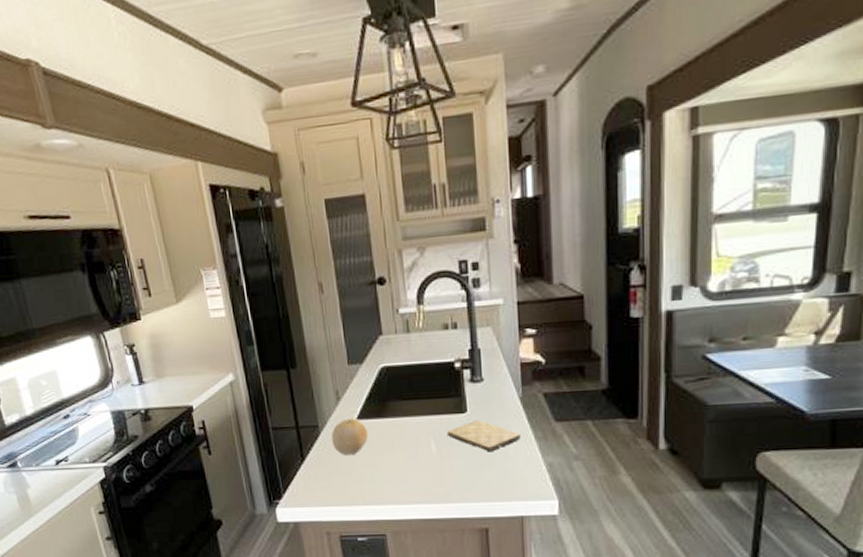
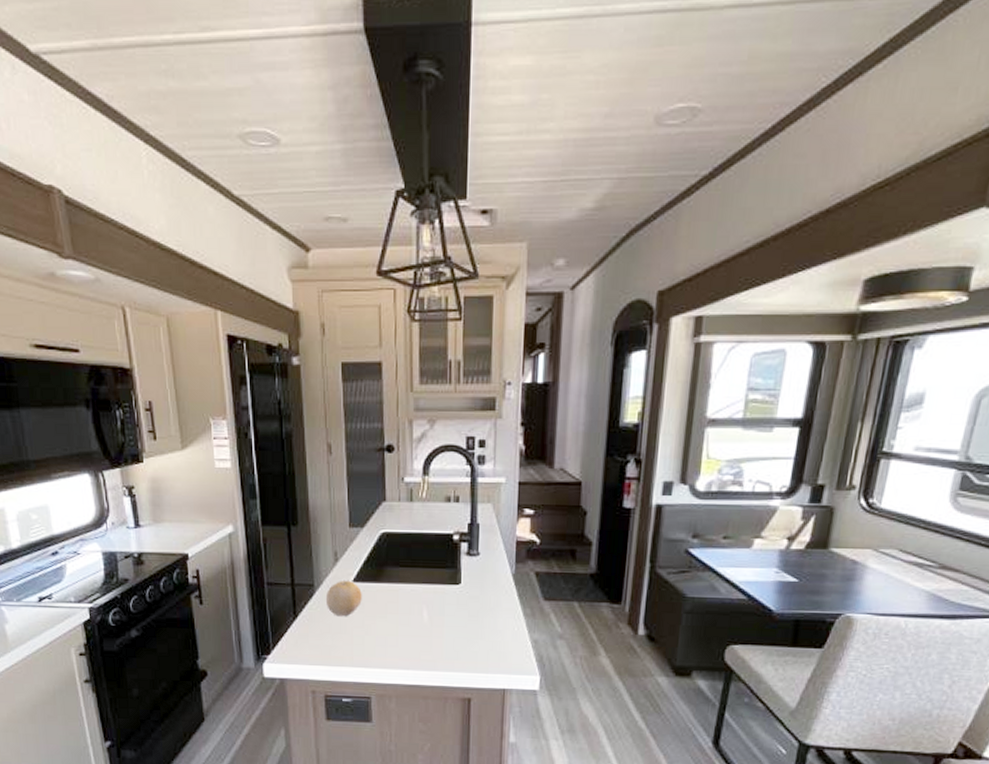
cutting board: present [448,420,521,452] -> none [440,592,510,625]

